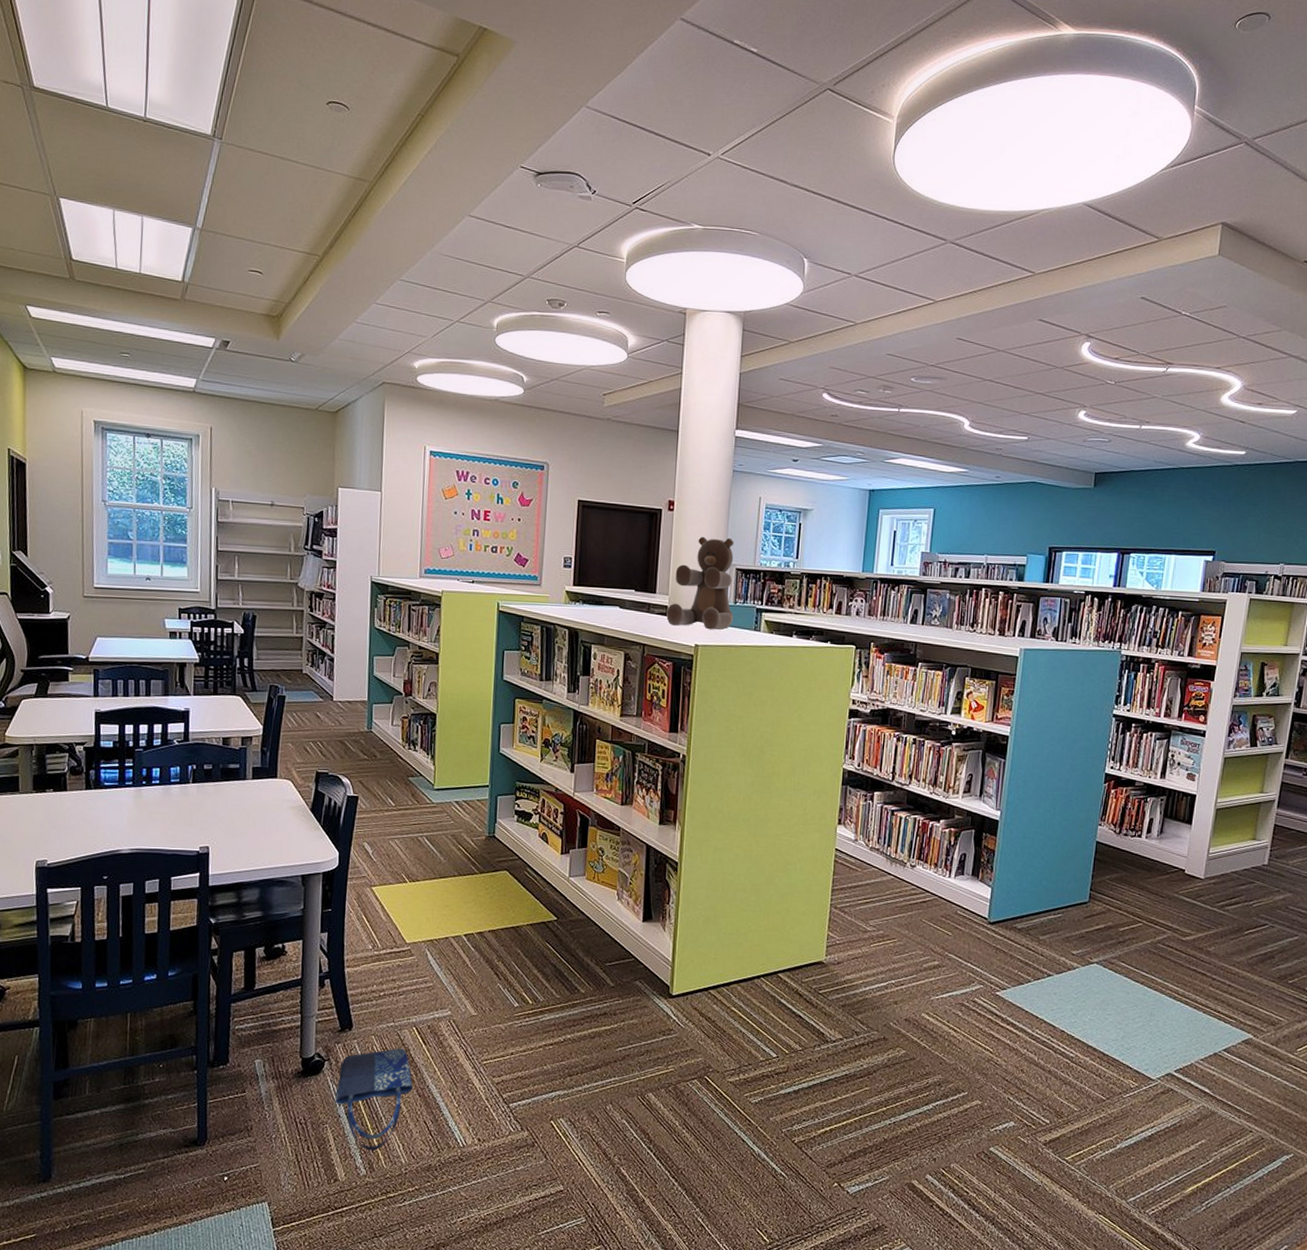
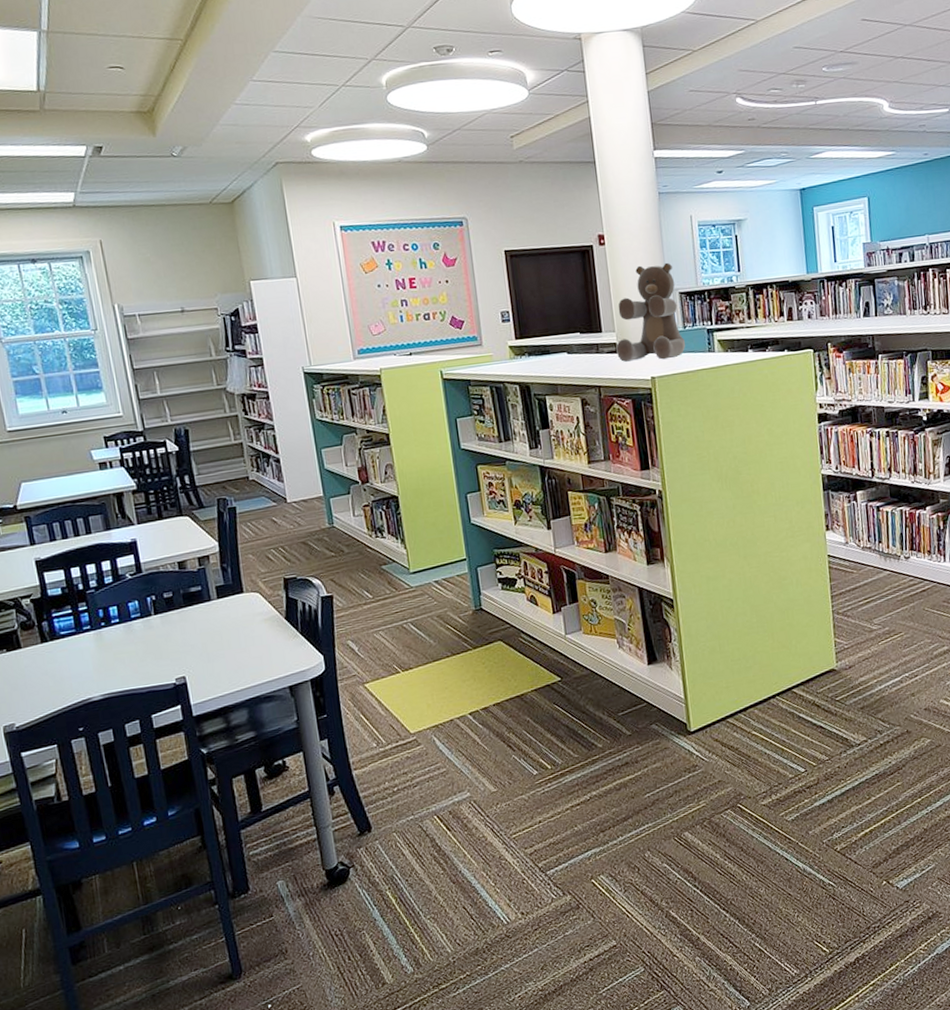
shopping bag: present [335,1048,413,1151] -> none [366,839,445,948]

